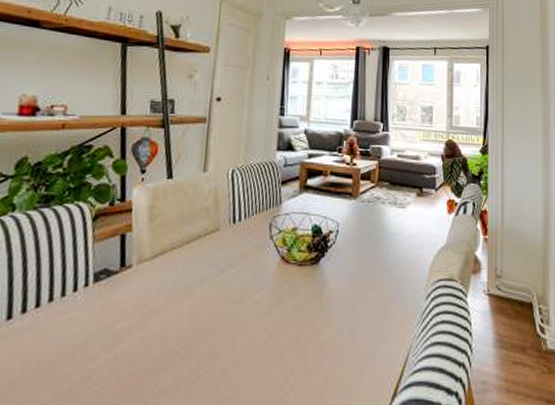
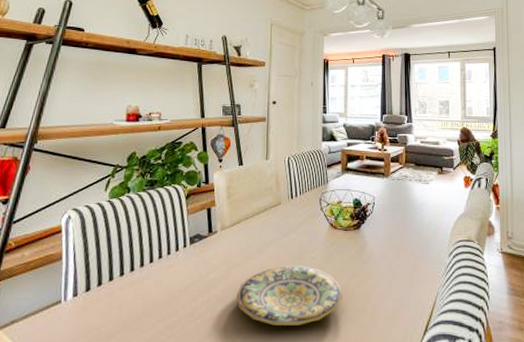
plate: none [152,312,292,392] -> present [237,266,343,326]

